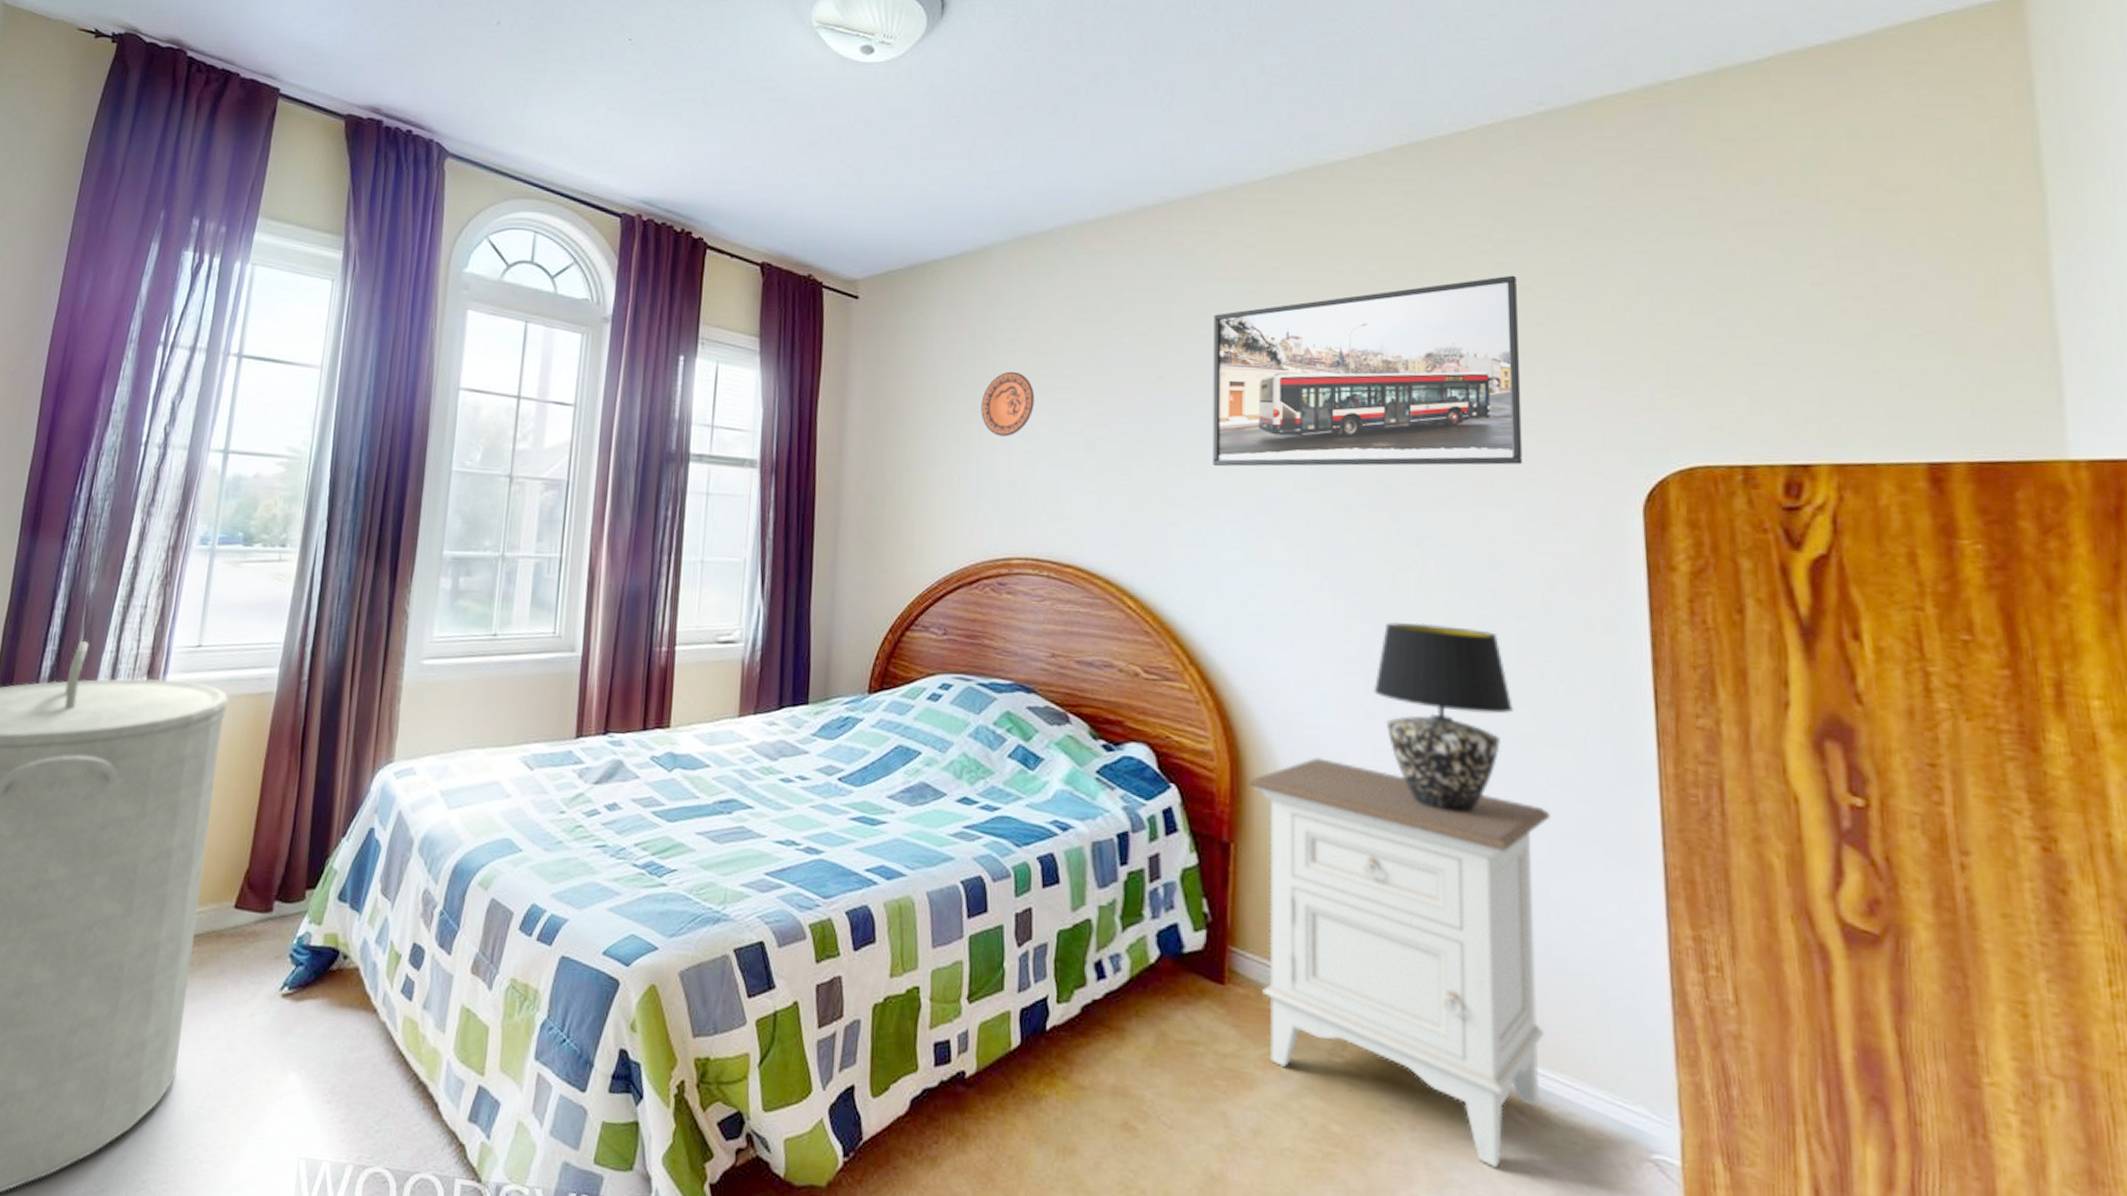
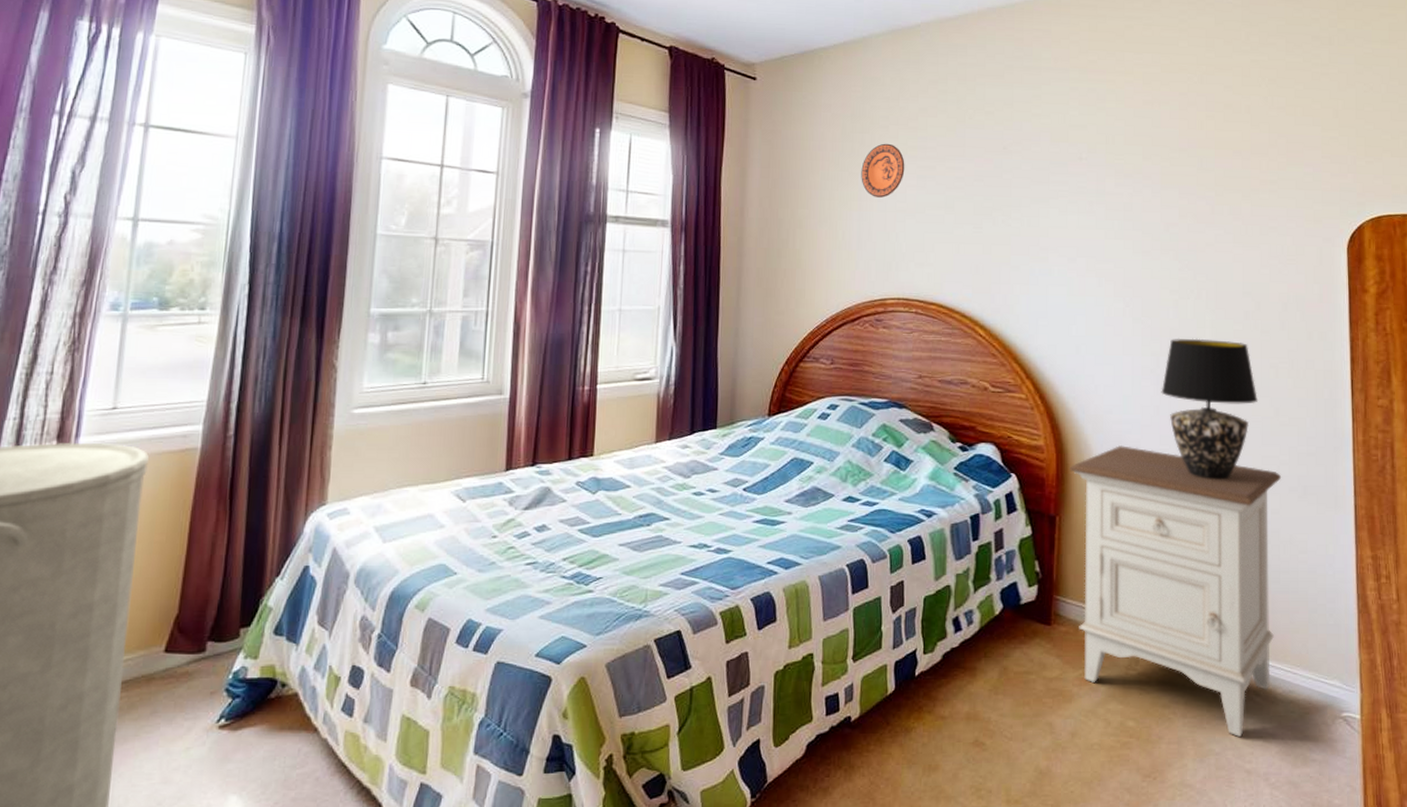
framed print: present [1212,275,1523,467] -> none [1044,70,1268,221]

